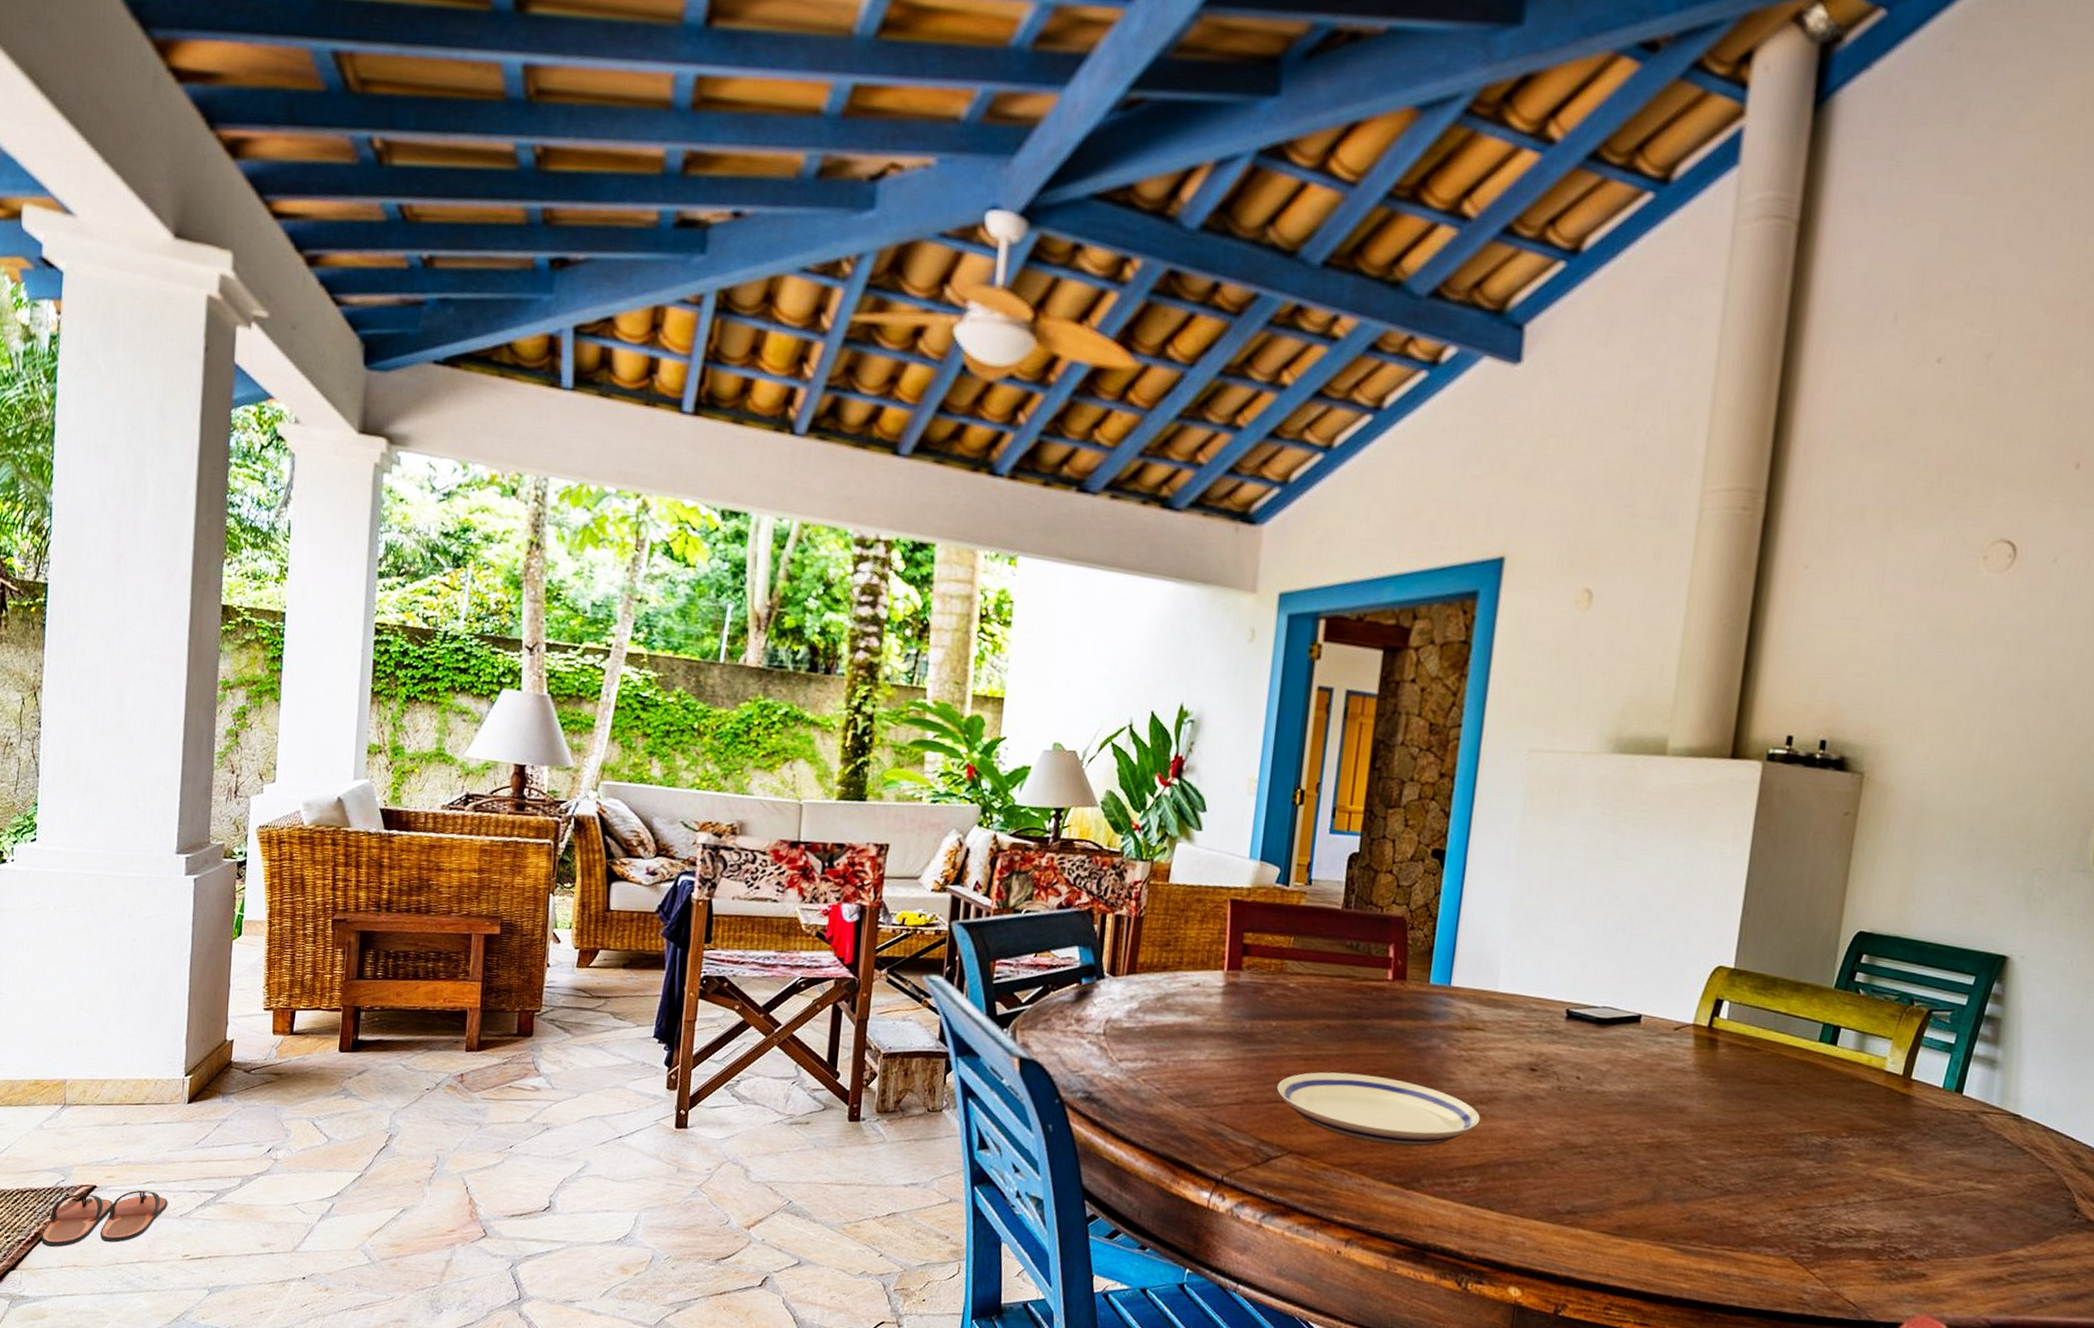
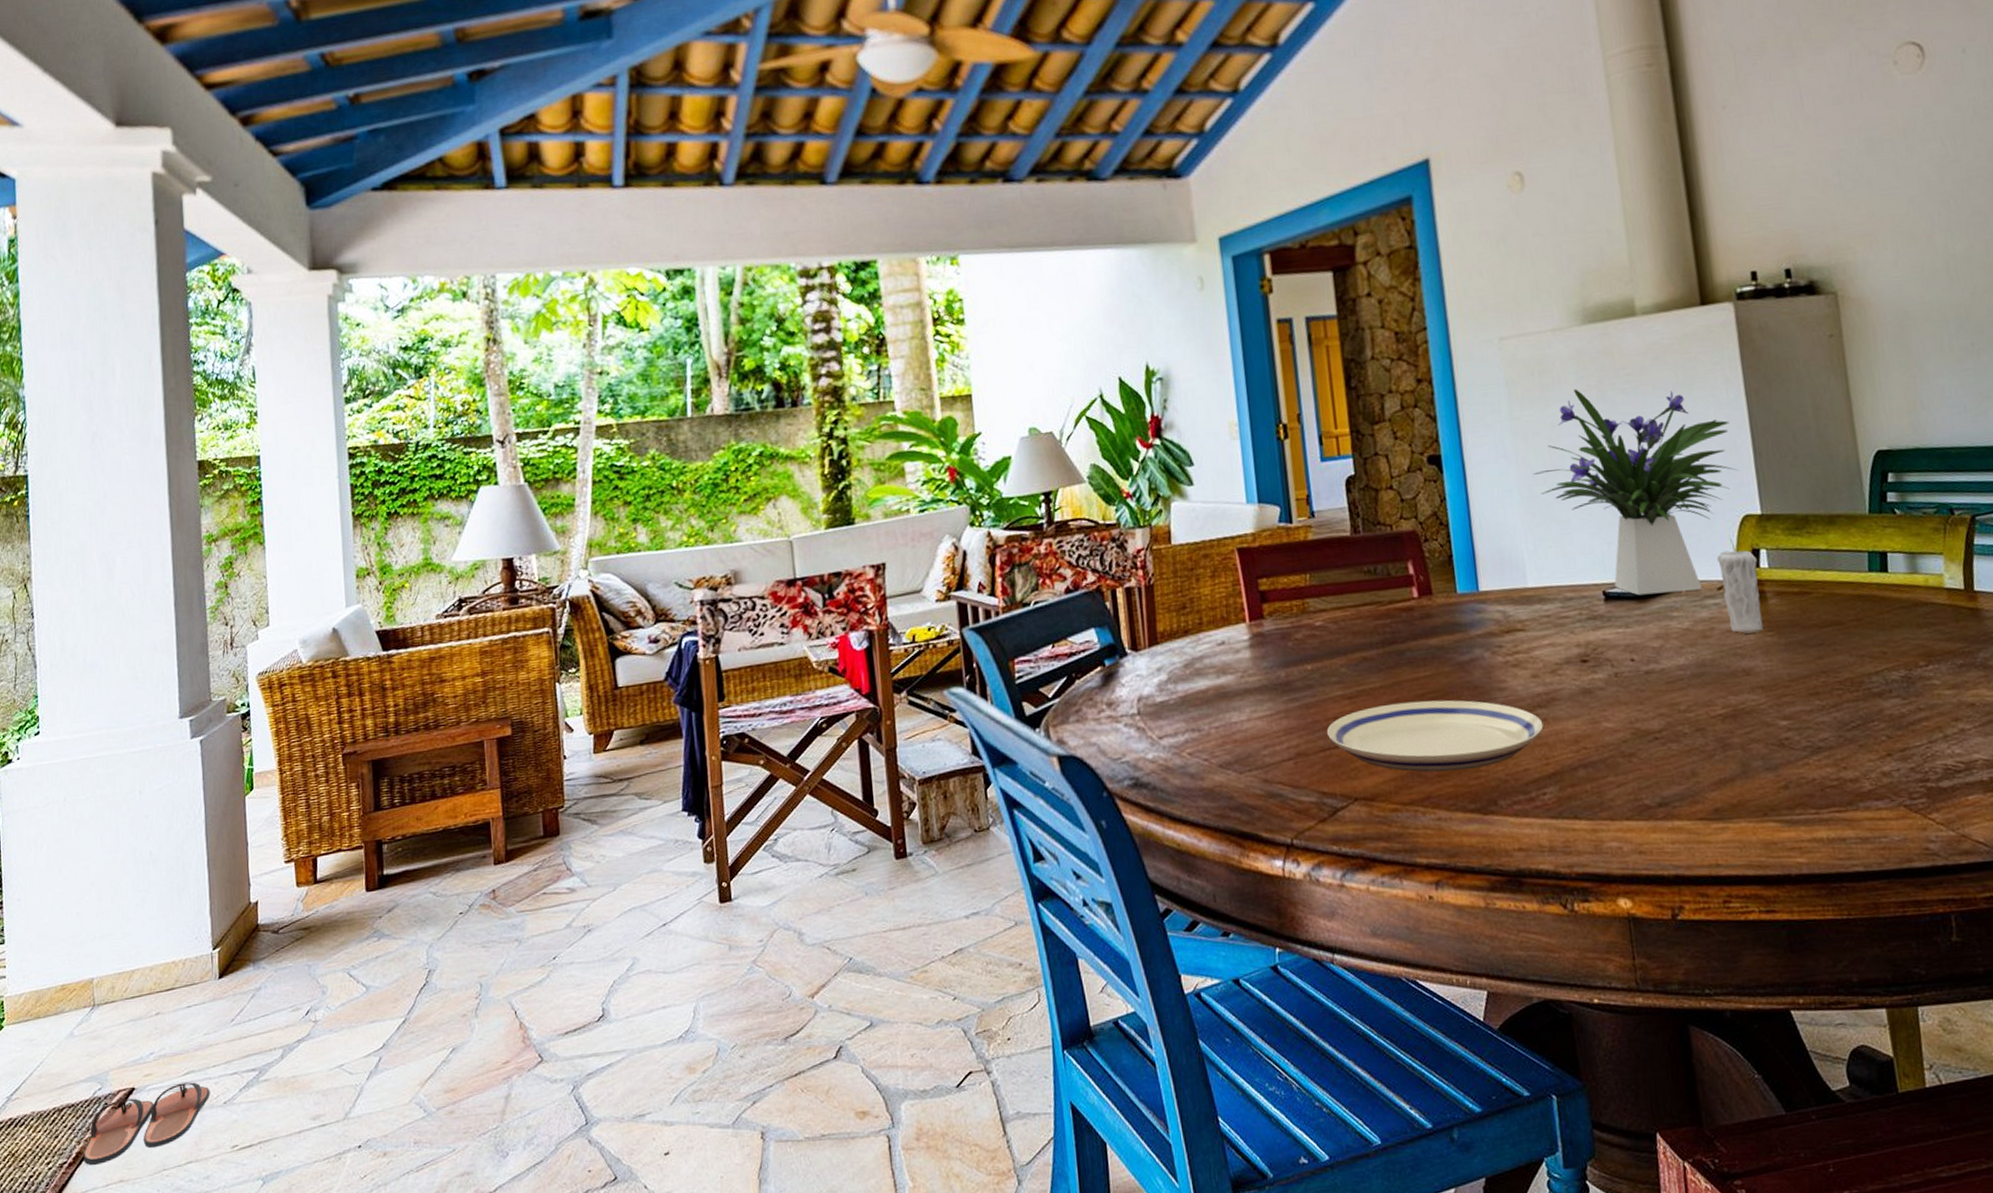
flower arrangement: none [1529,814,1727,1026] -> present [1533,389,1739,596]
candle: none [1677,984,1718,1076] -> present [1717,538,1764,634]

